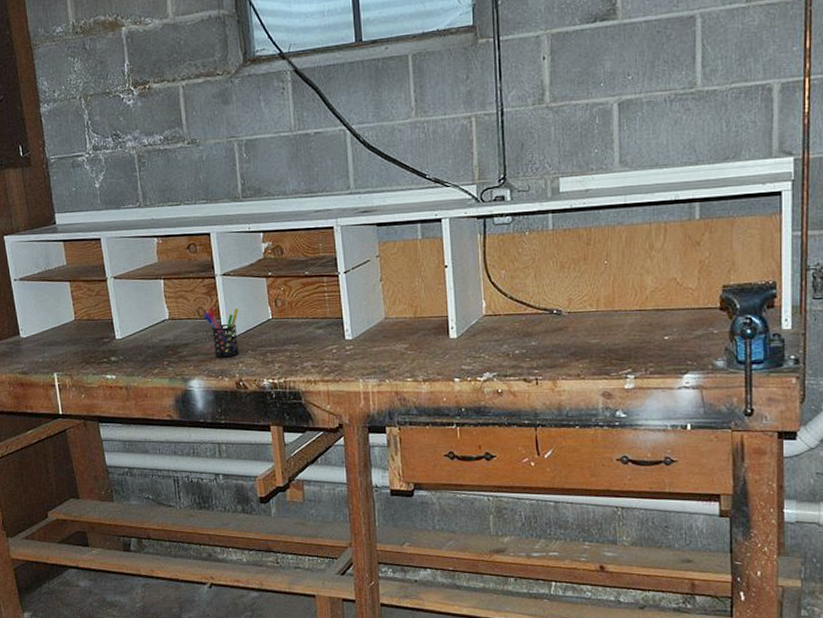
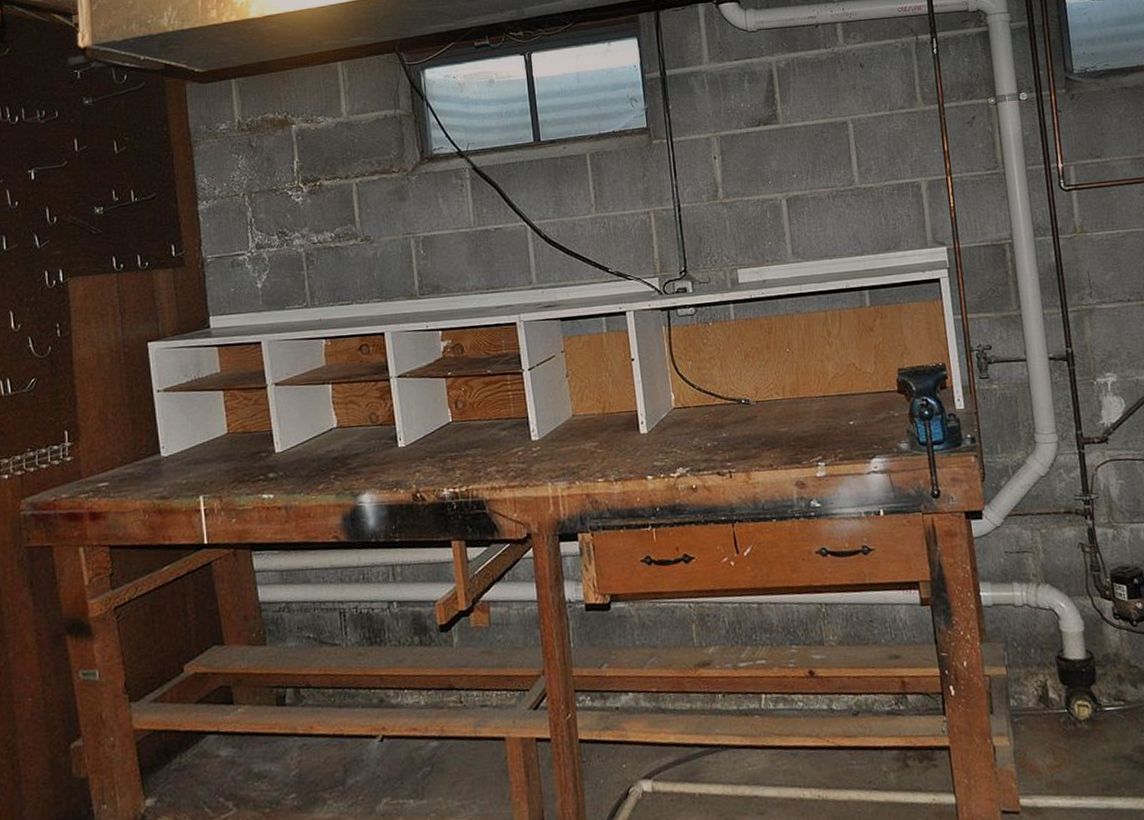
pen holder: present [203,307,240,358] -> none [376,412,417,468]

